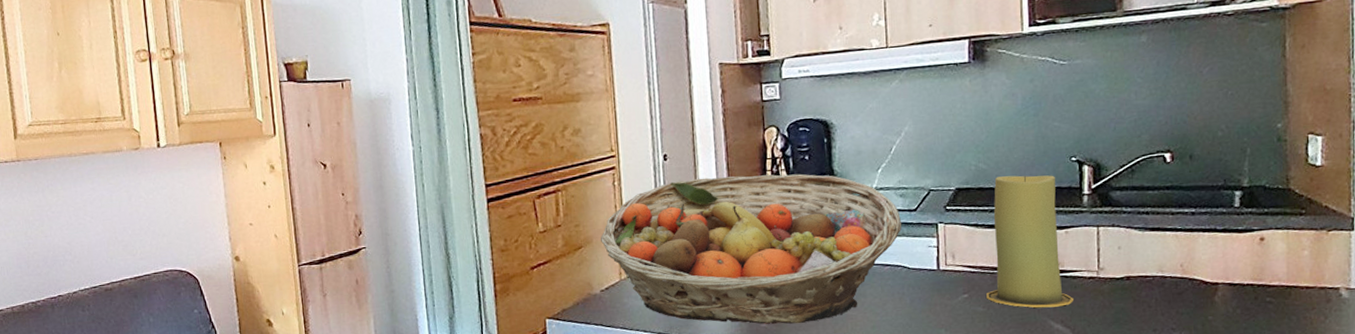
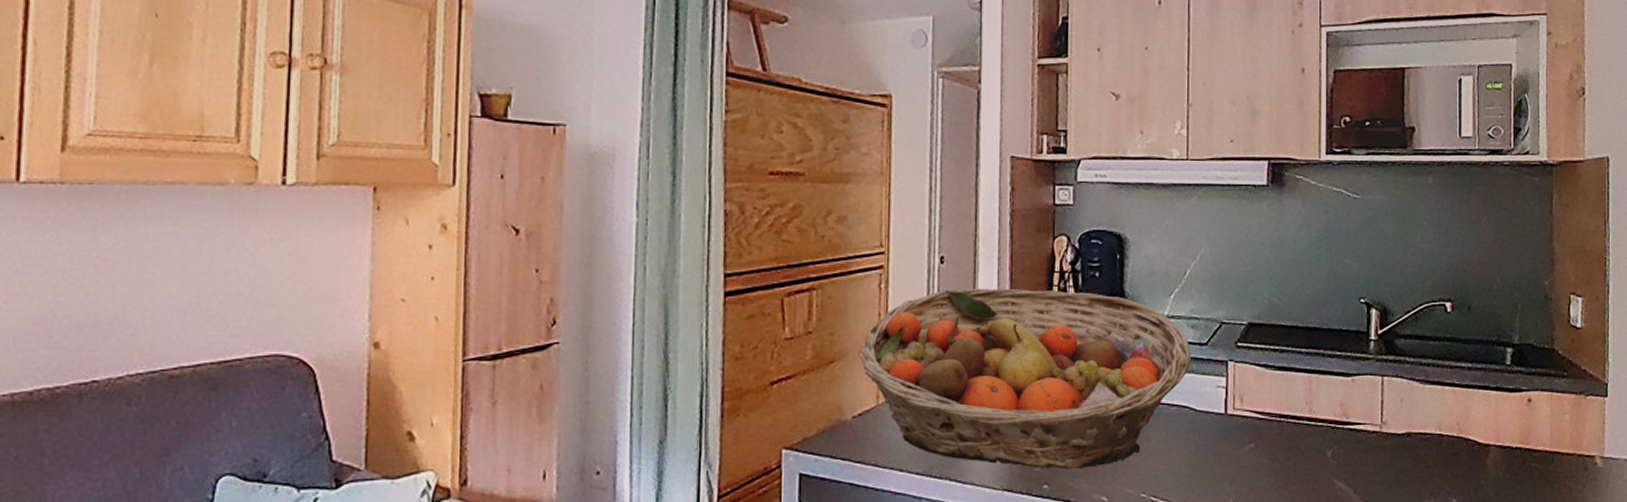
candle: present [986,175,1073,308] -> none [1273,314,1357,463]

